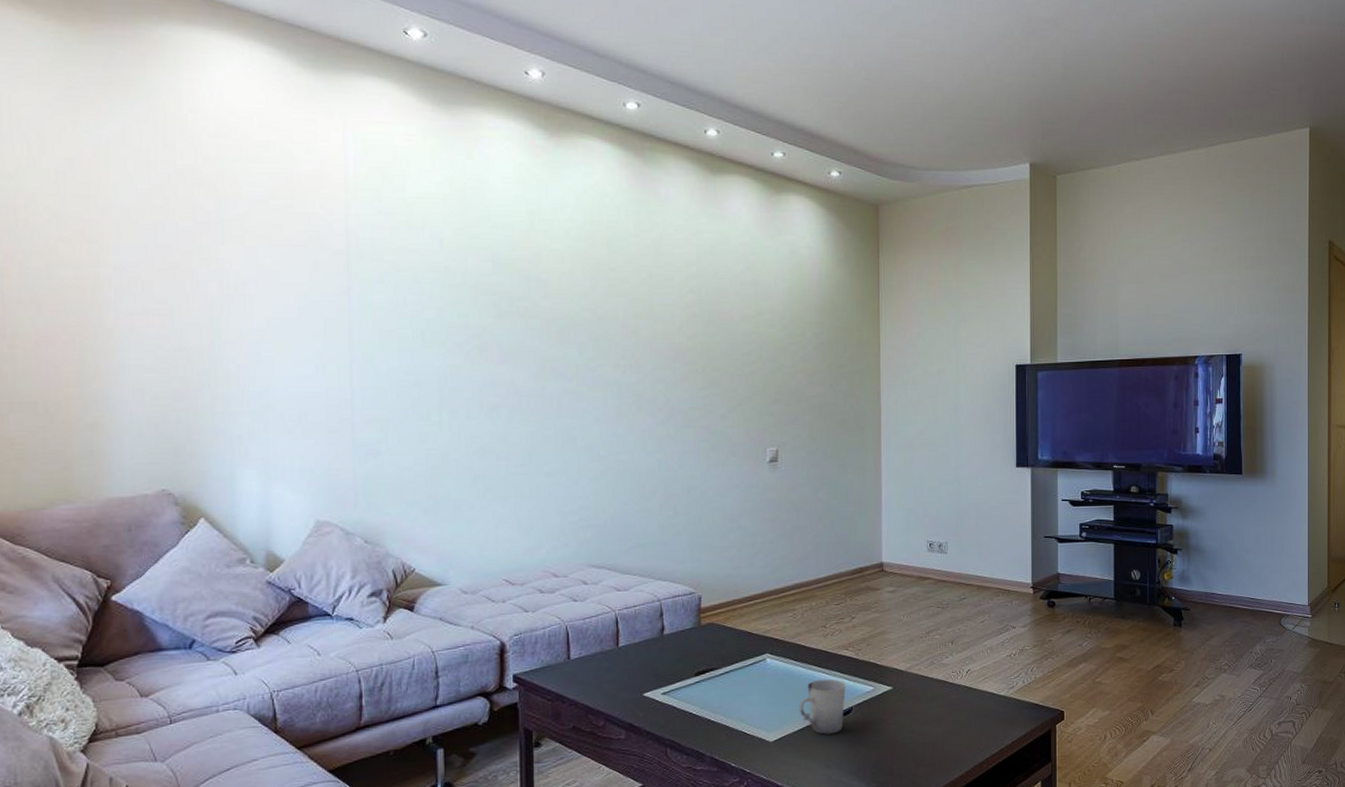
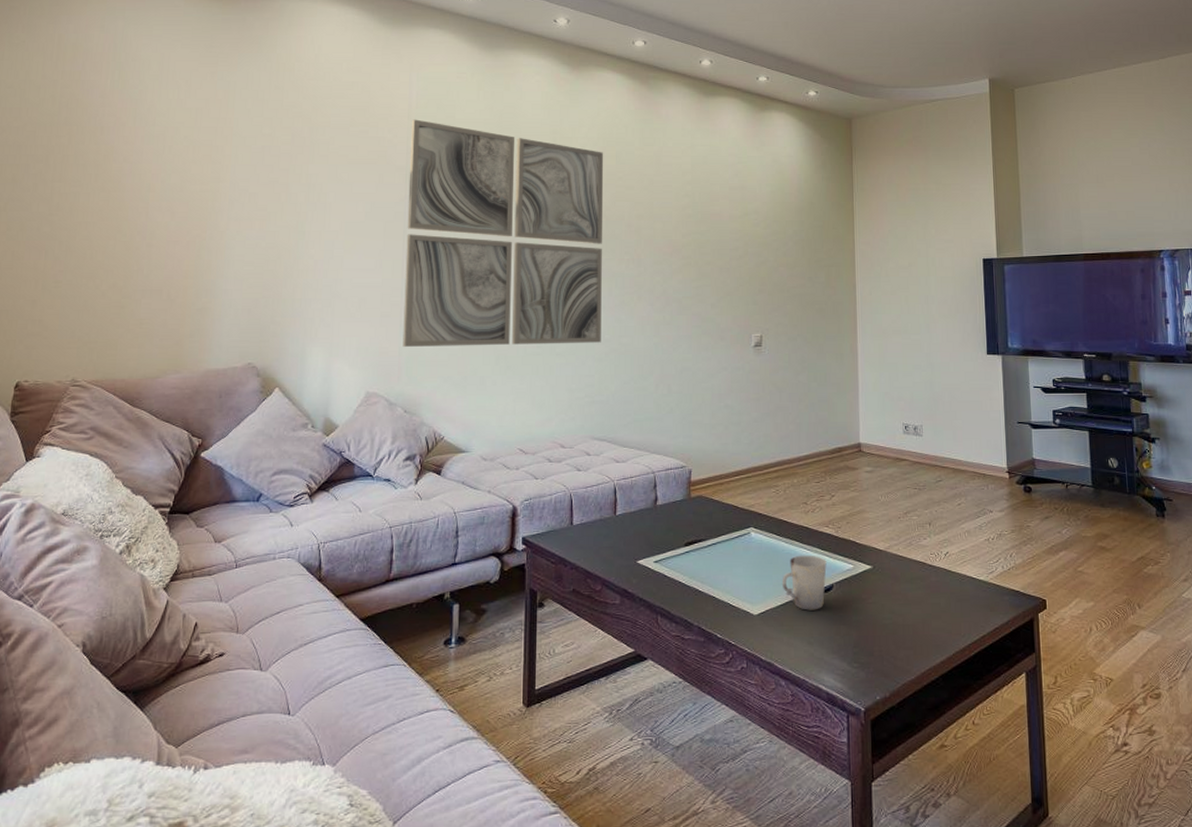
wall art: none [349,192,596,468] -> present [402,119,604,347]

